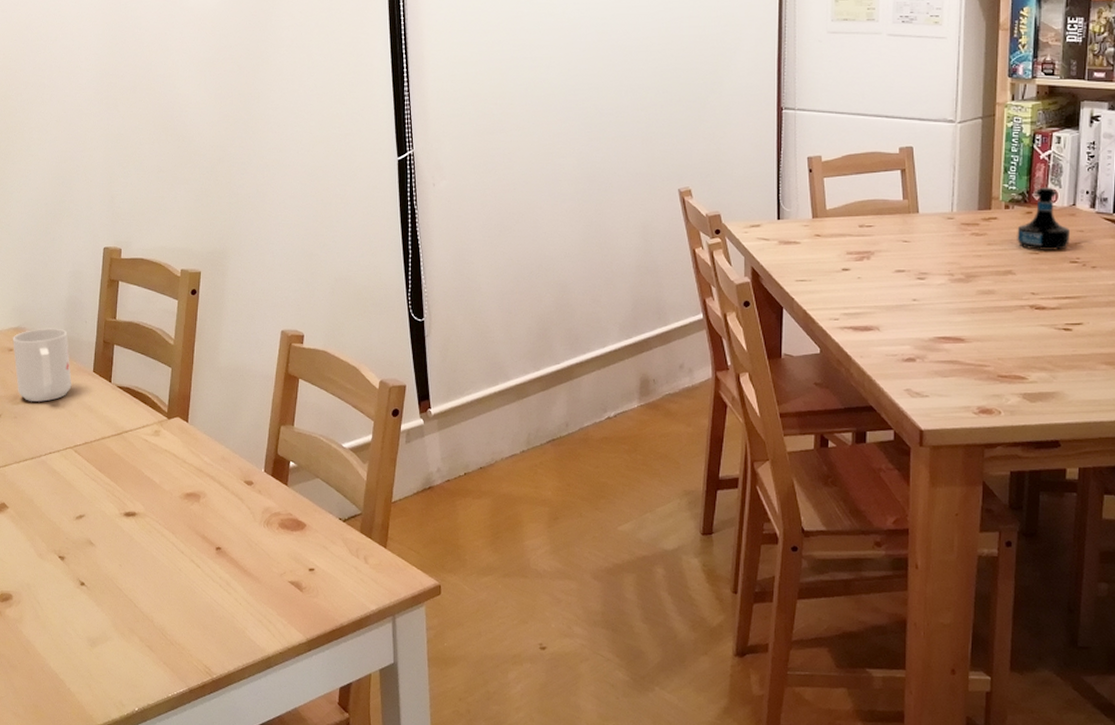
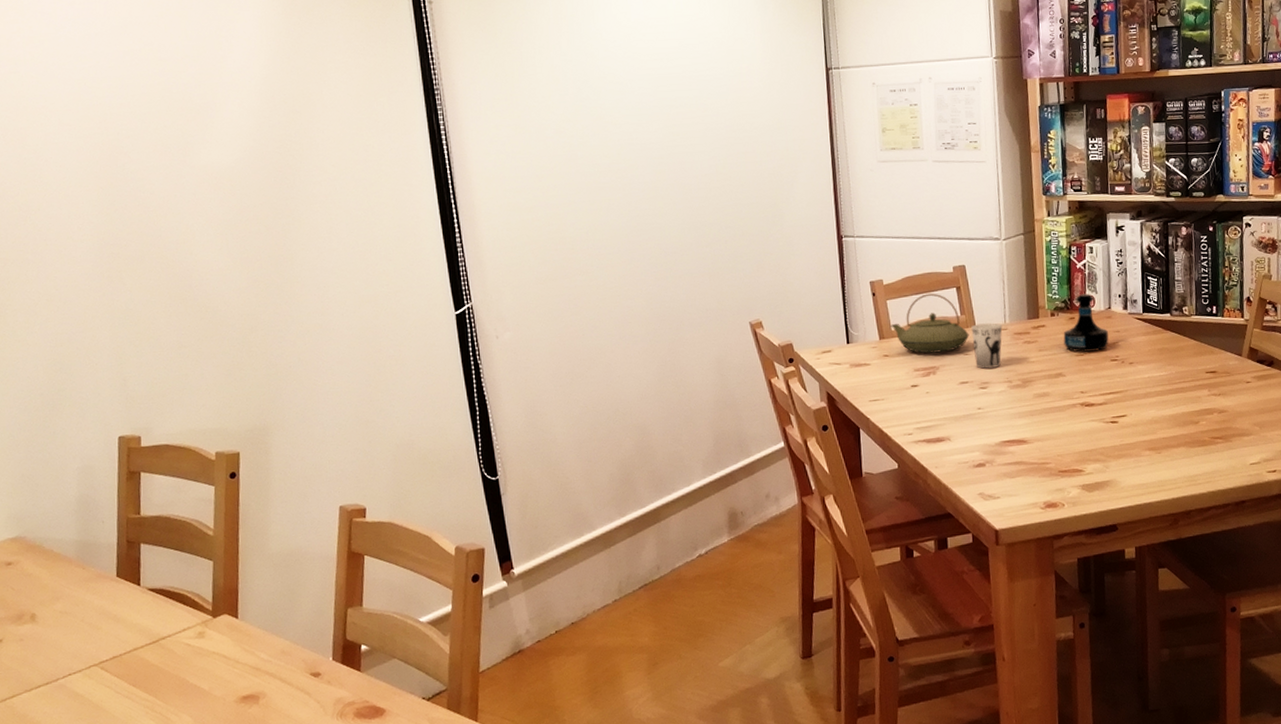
mug: present [13,328,72,402] -> none [11,532,91,620]
teapot: none [826,174,911,237] -> present [890,293,969,354]
cup: none [913,210,949,258] -> present [971,323,1003,369]

